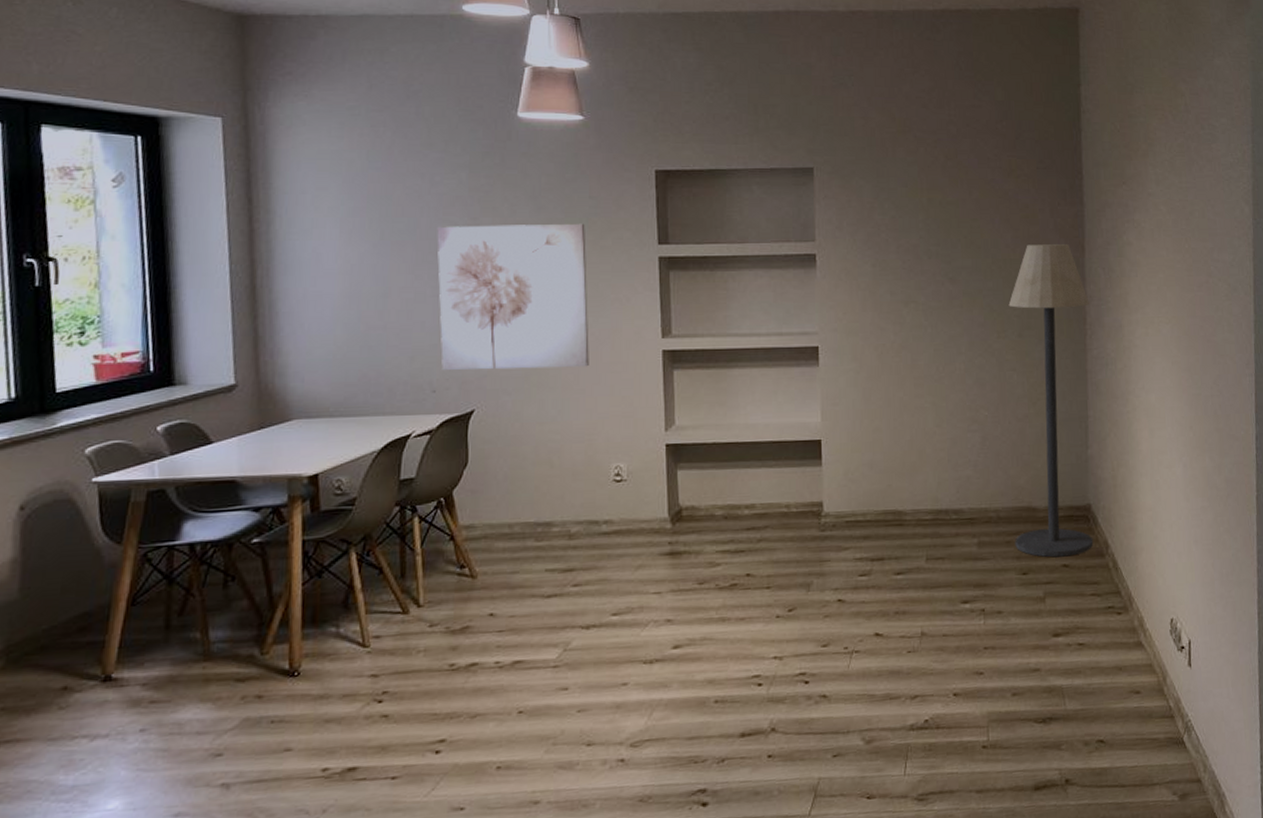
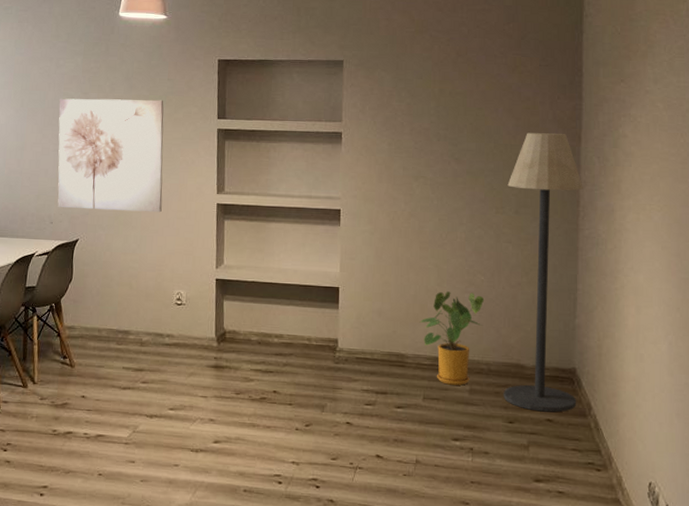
house plant: none [917,431,990,540] -> present [419,291,485,385]

